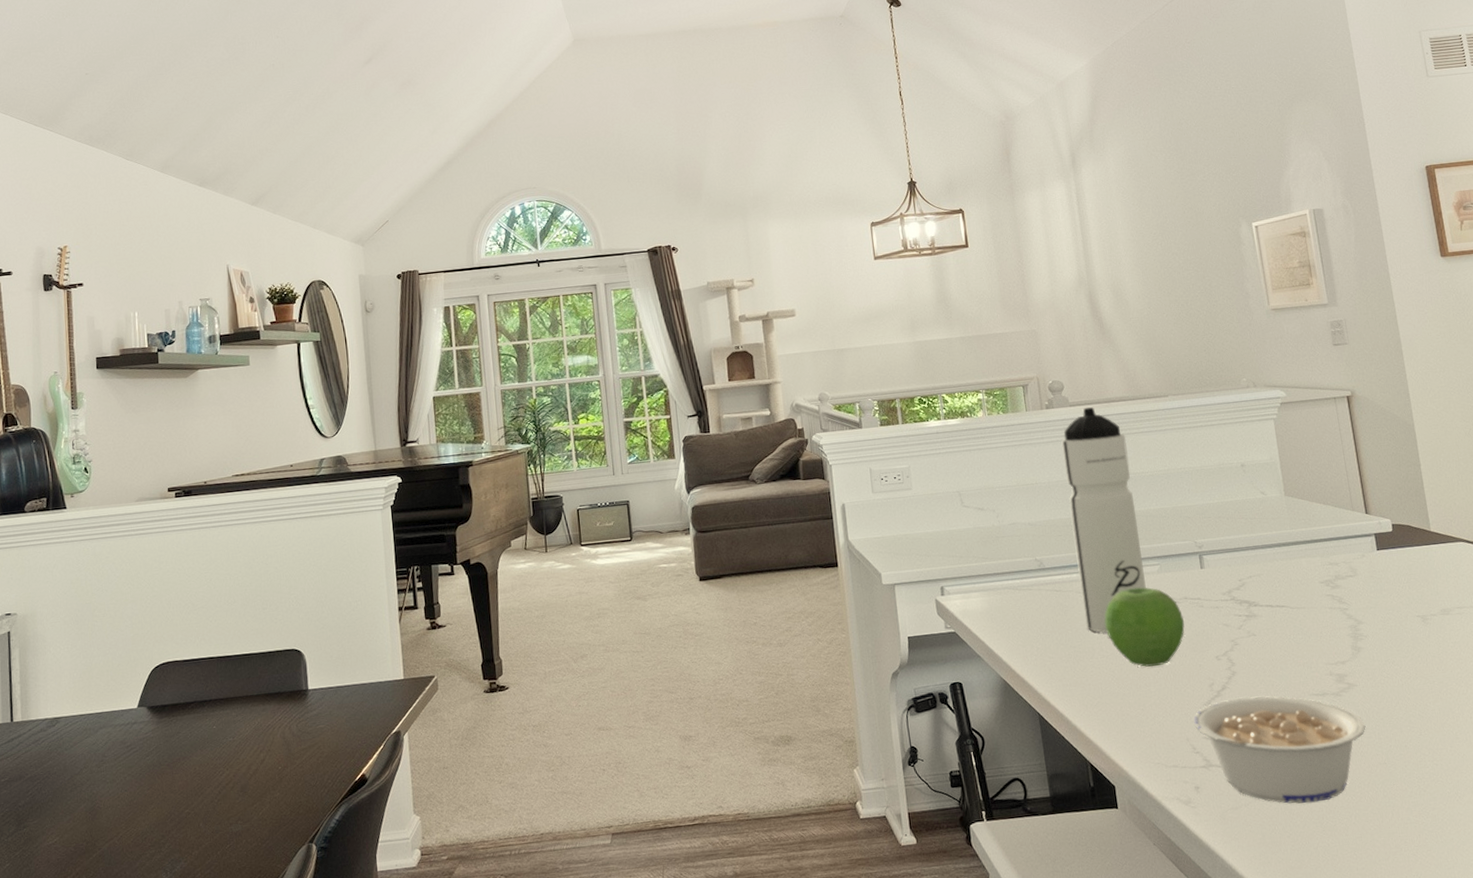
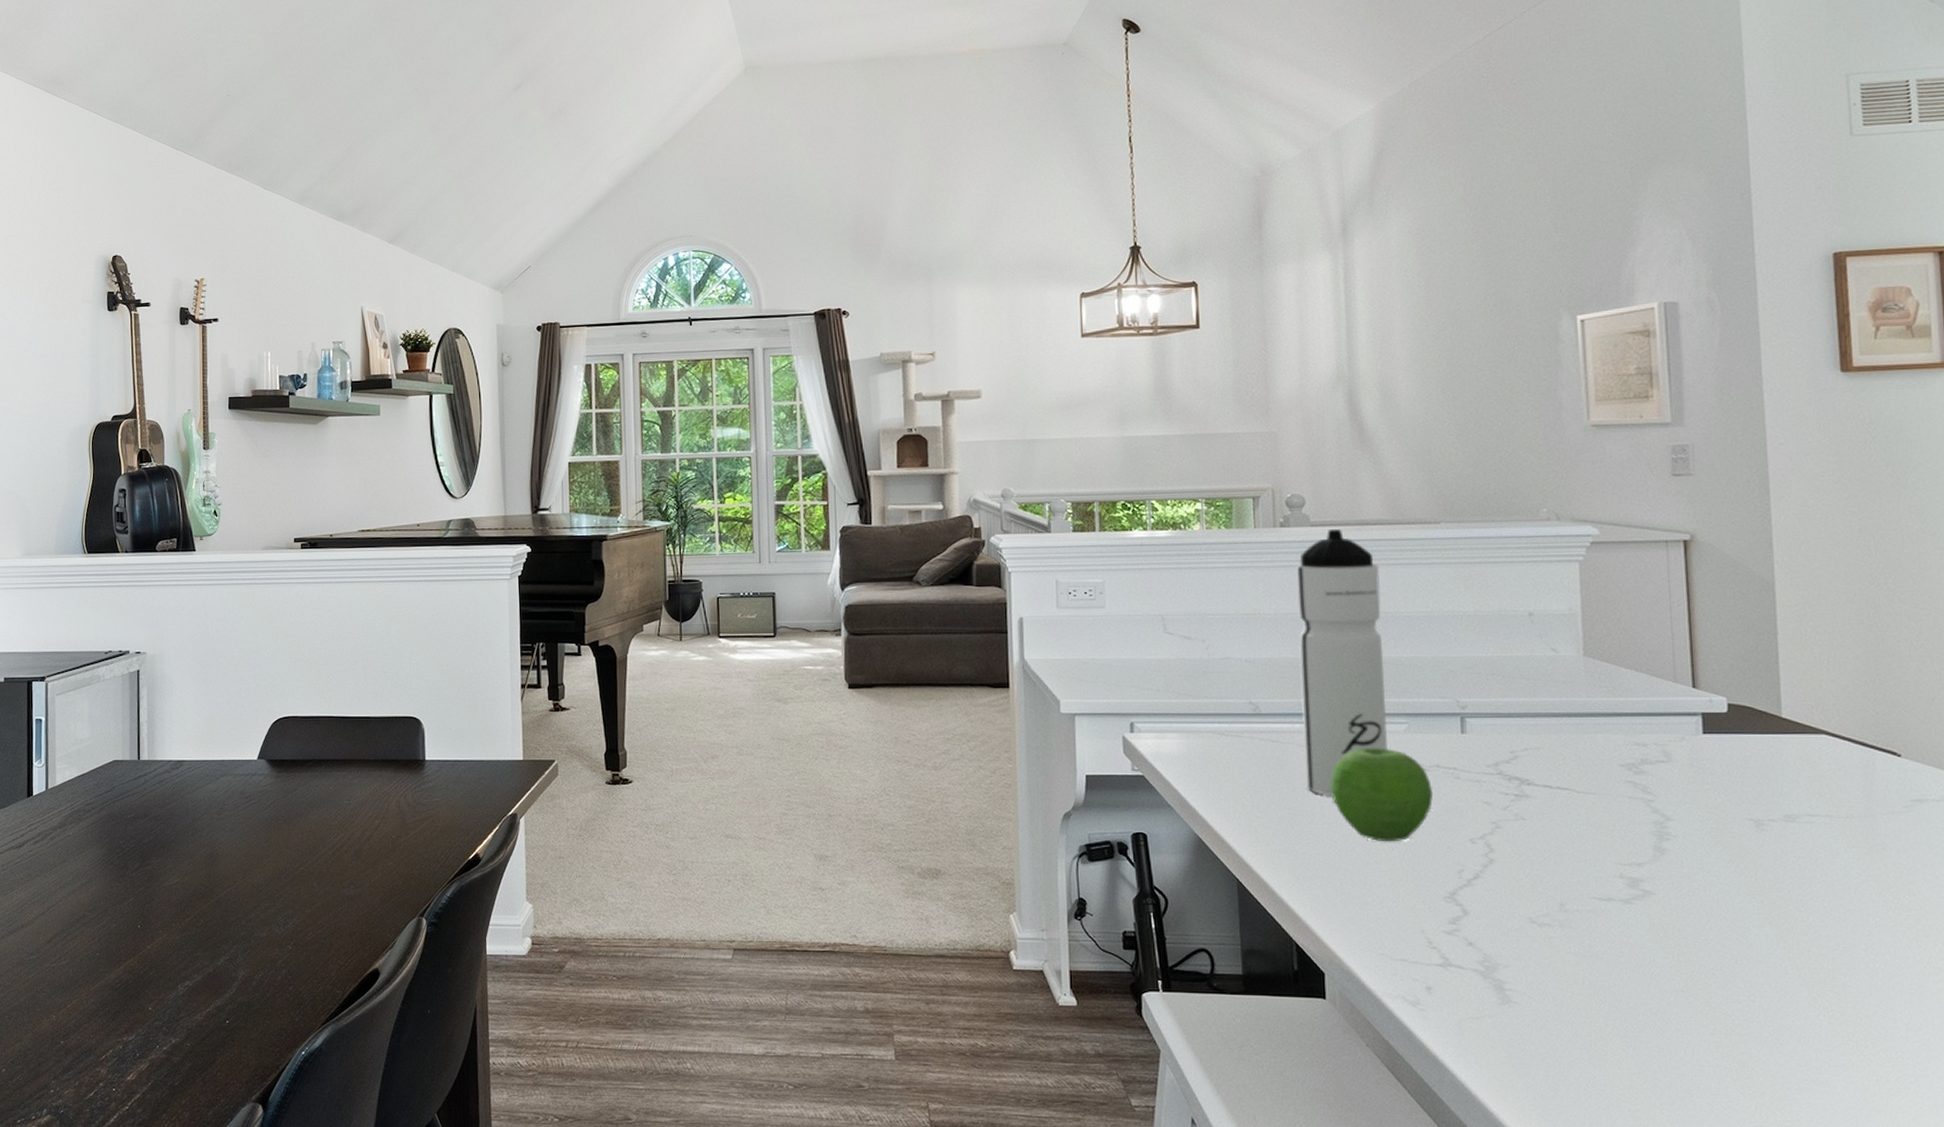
legume: present [1193,695,1366,804] -> none [1433,890,1661,1025]

